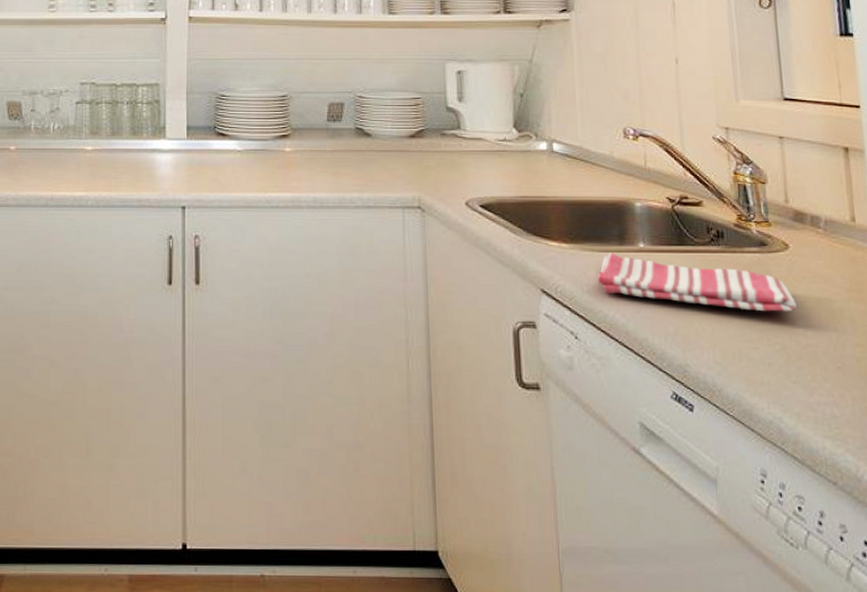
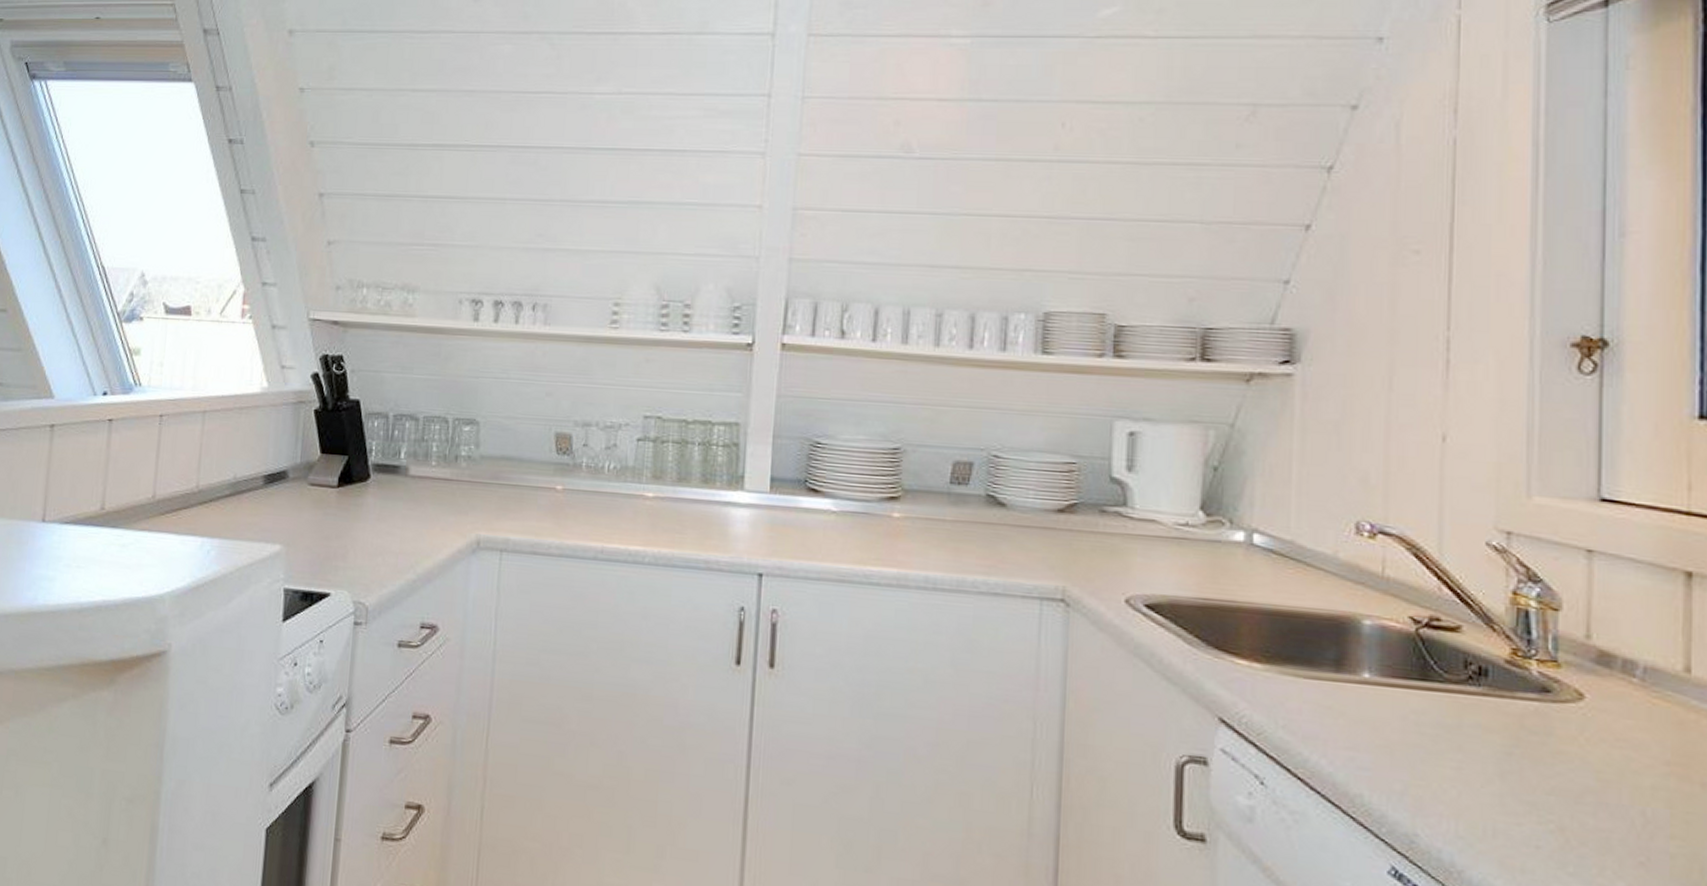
dish towel: present [597,253,798,312] -> none [1298,680,1588,783]

